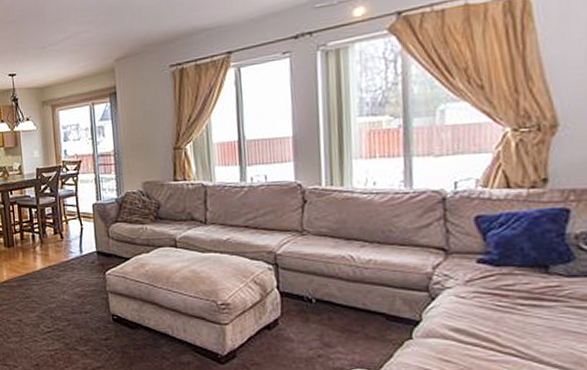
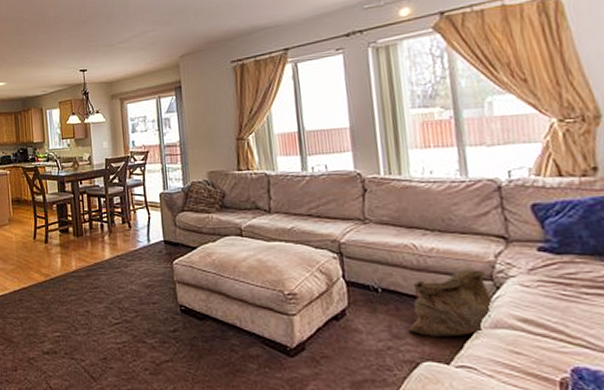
bag: none [339,281,427,346] -> present [407,270,493,337]

